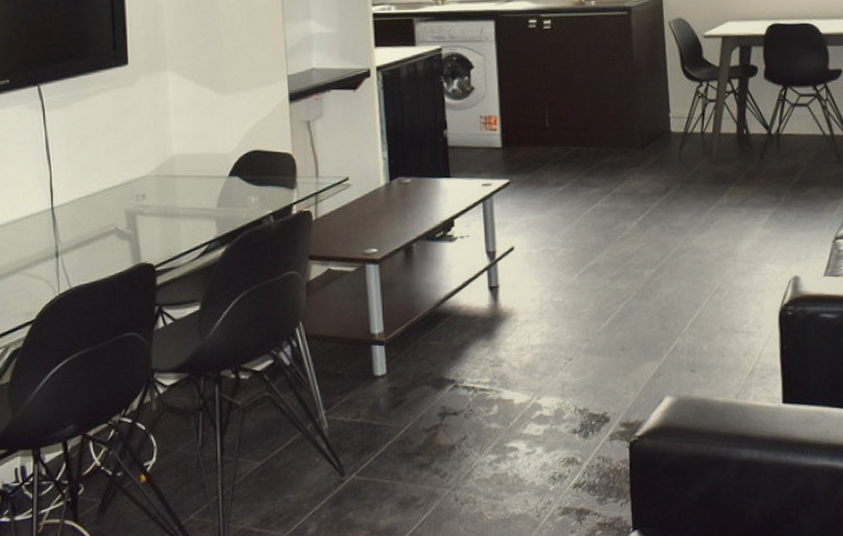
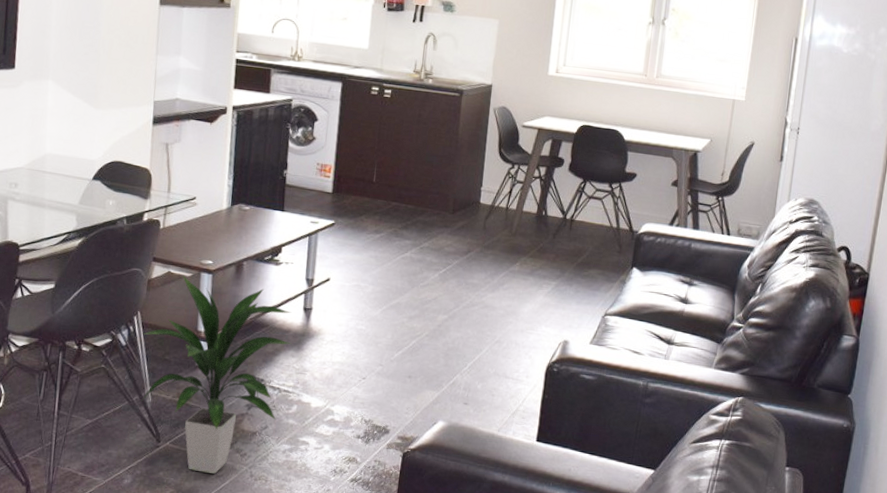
indoor plant: none [307,270,481,505] -> present [141,275,292,474]

